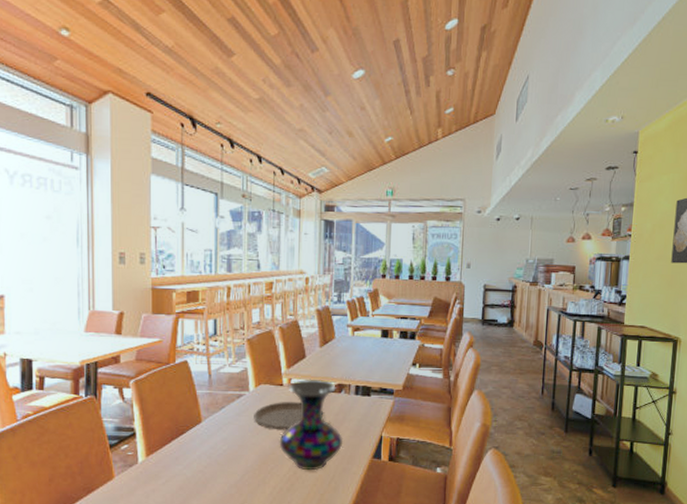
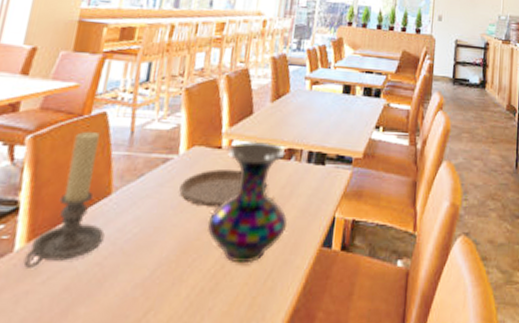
candle holder: none [147,375,202,474] -> present [23,130,105,268]

